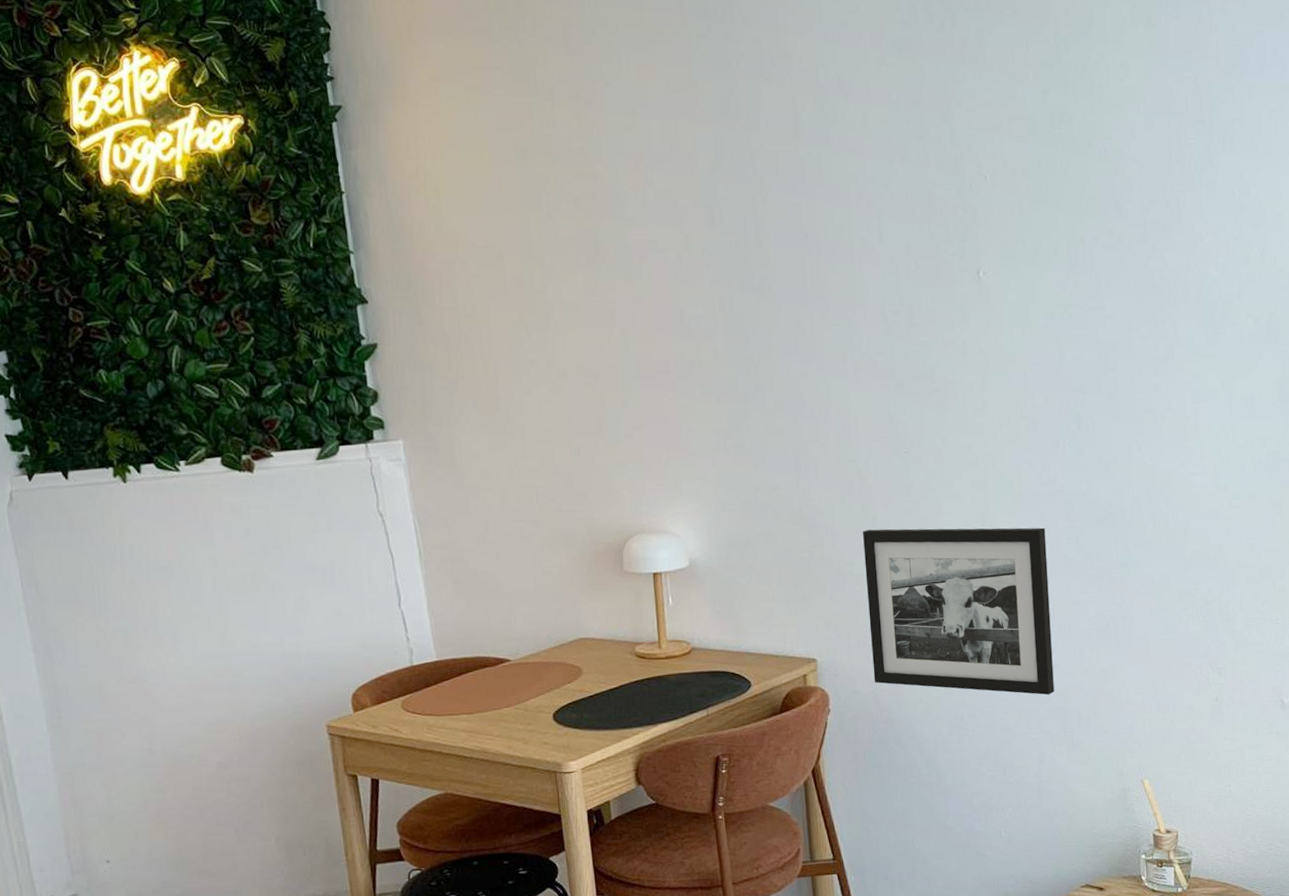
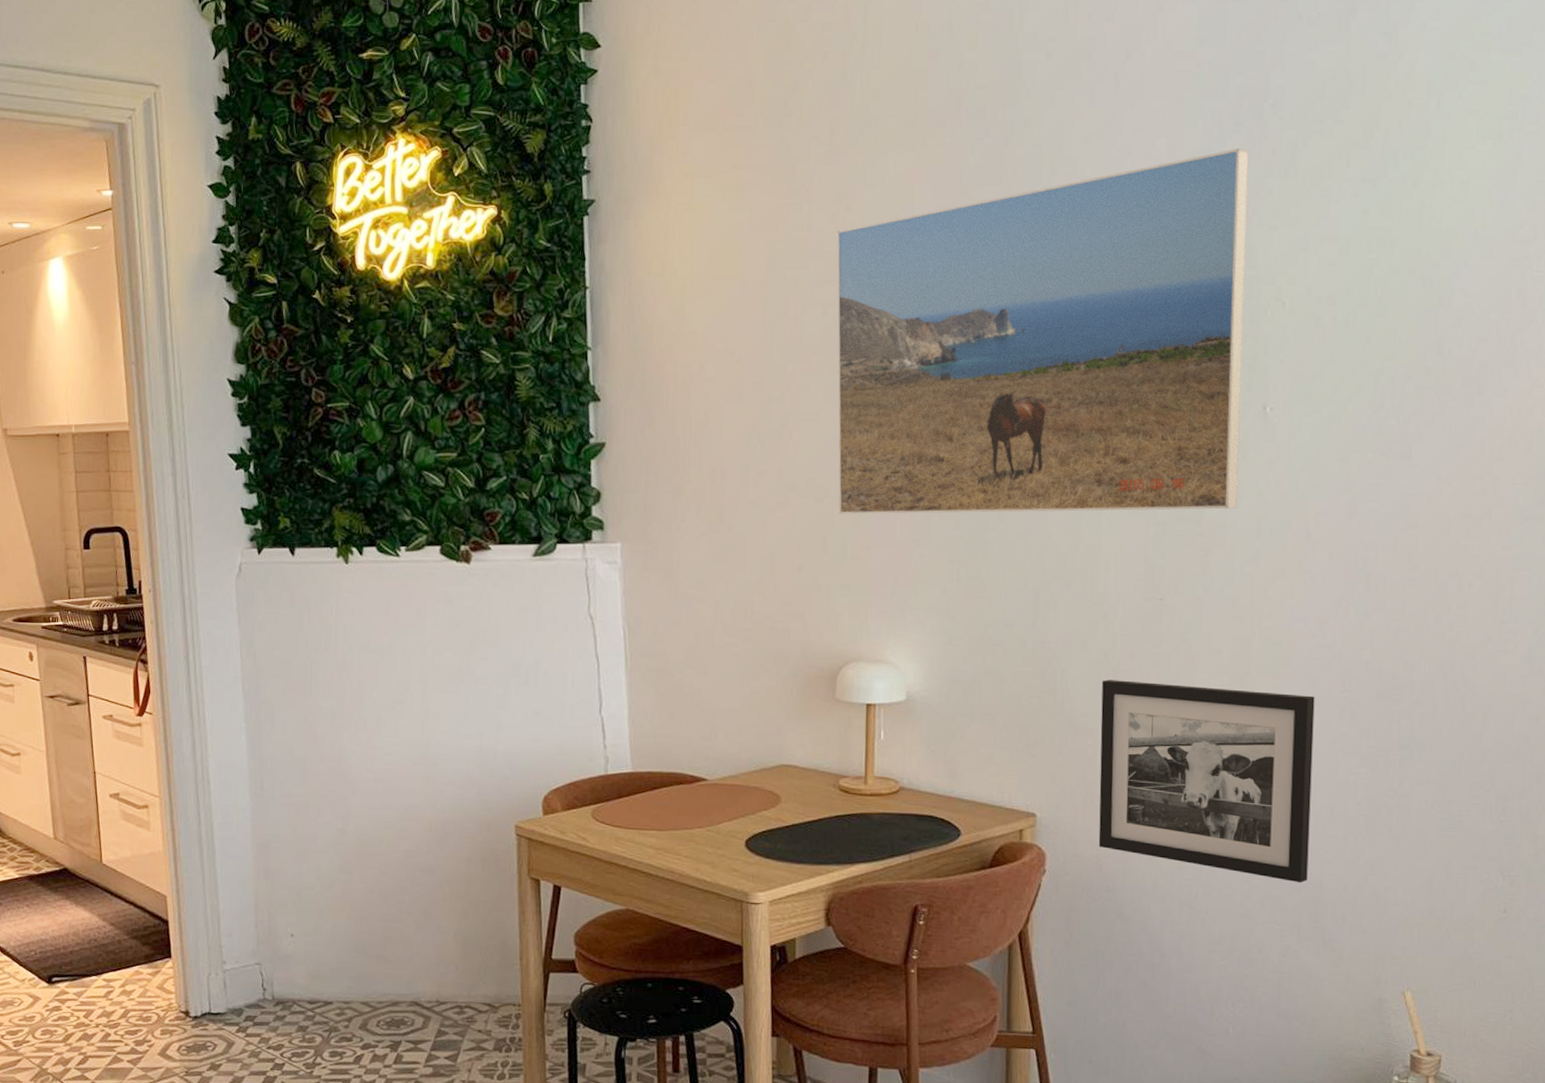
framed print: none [580,38,963,396] -> present [836,148,1249,515]

